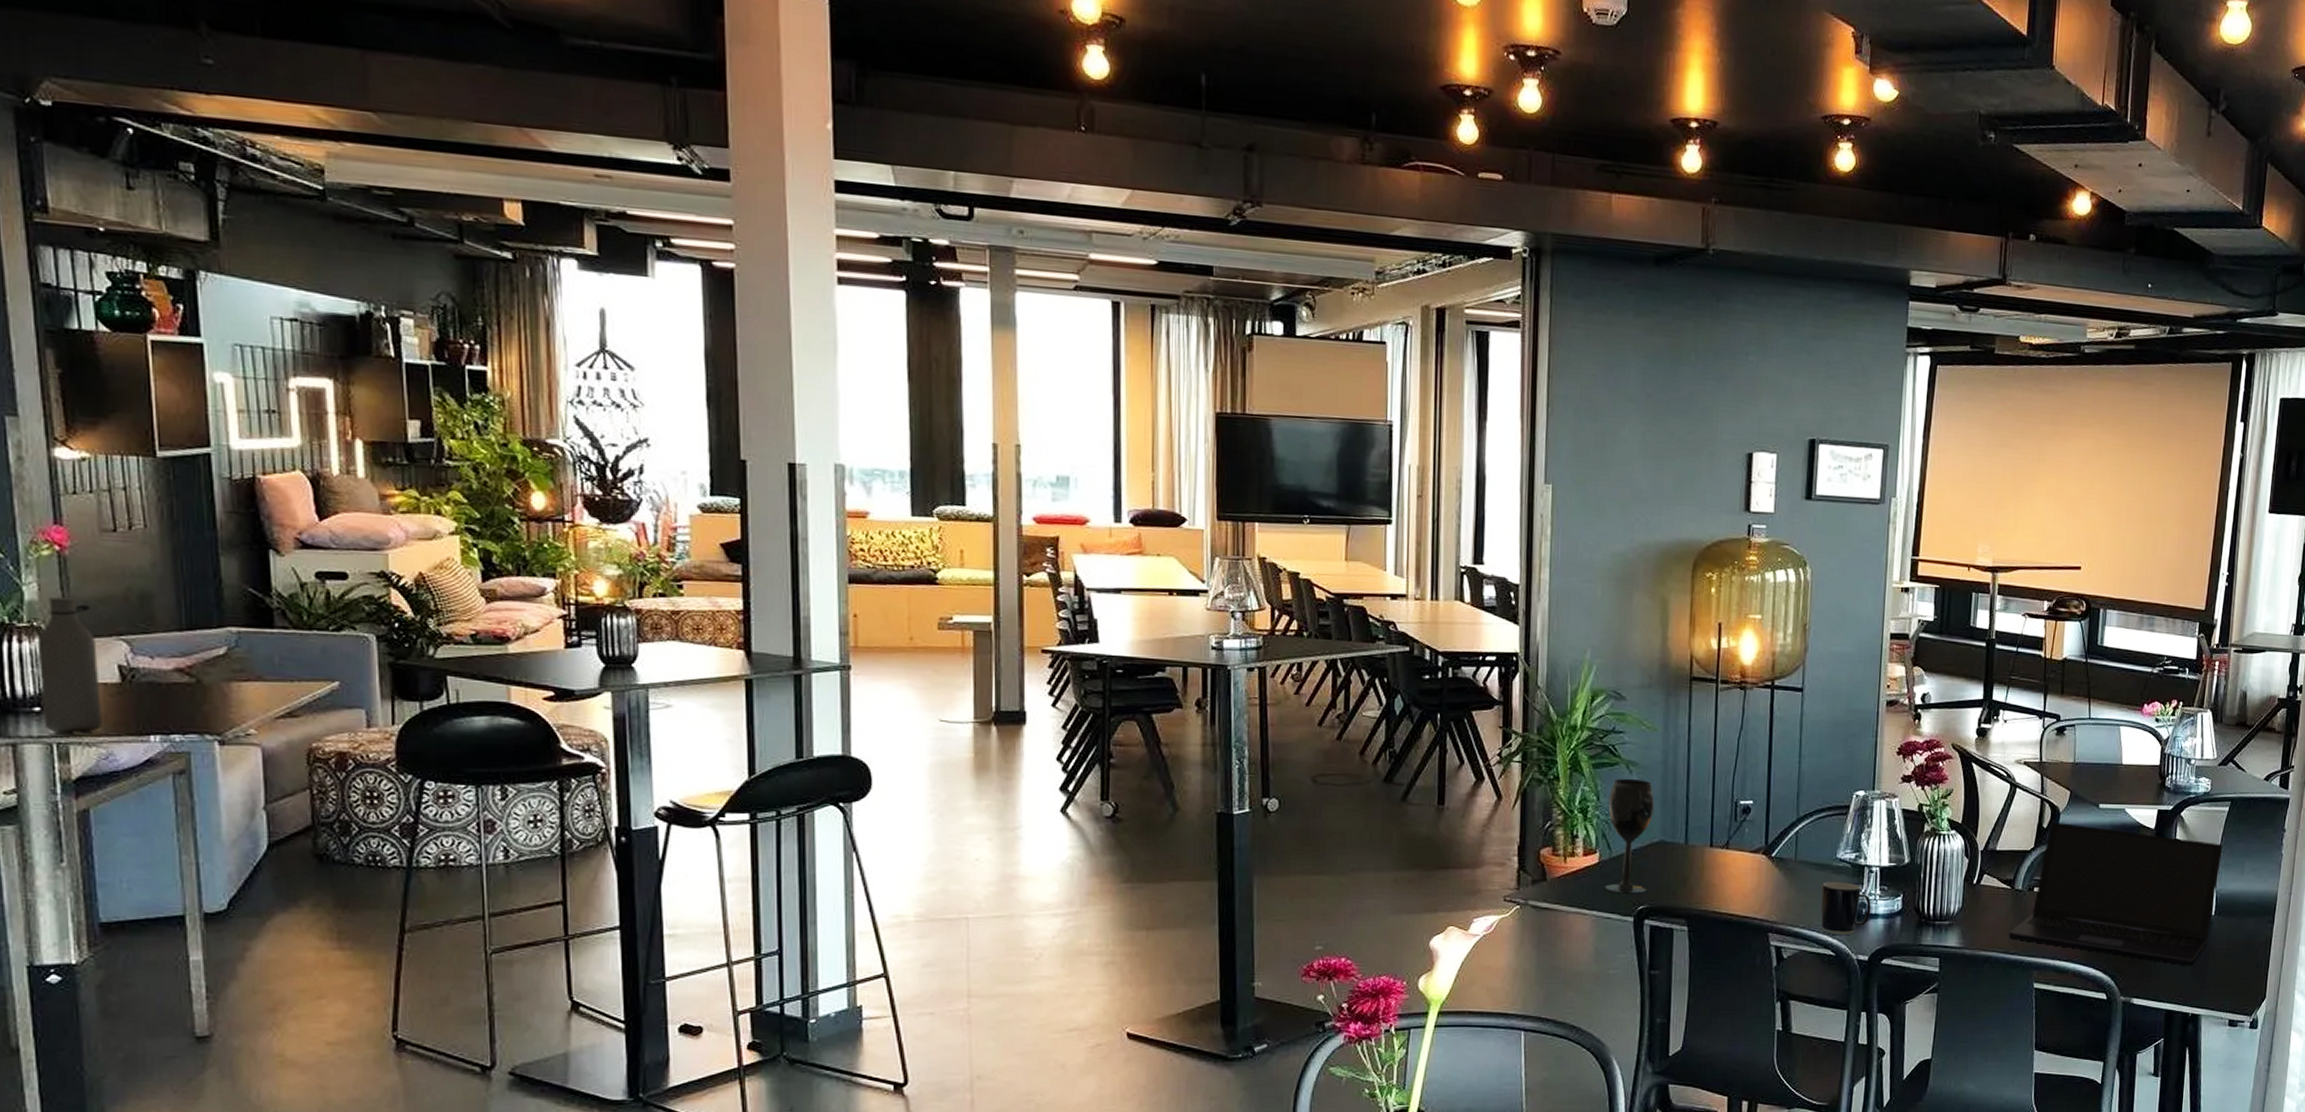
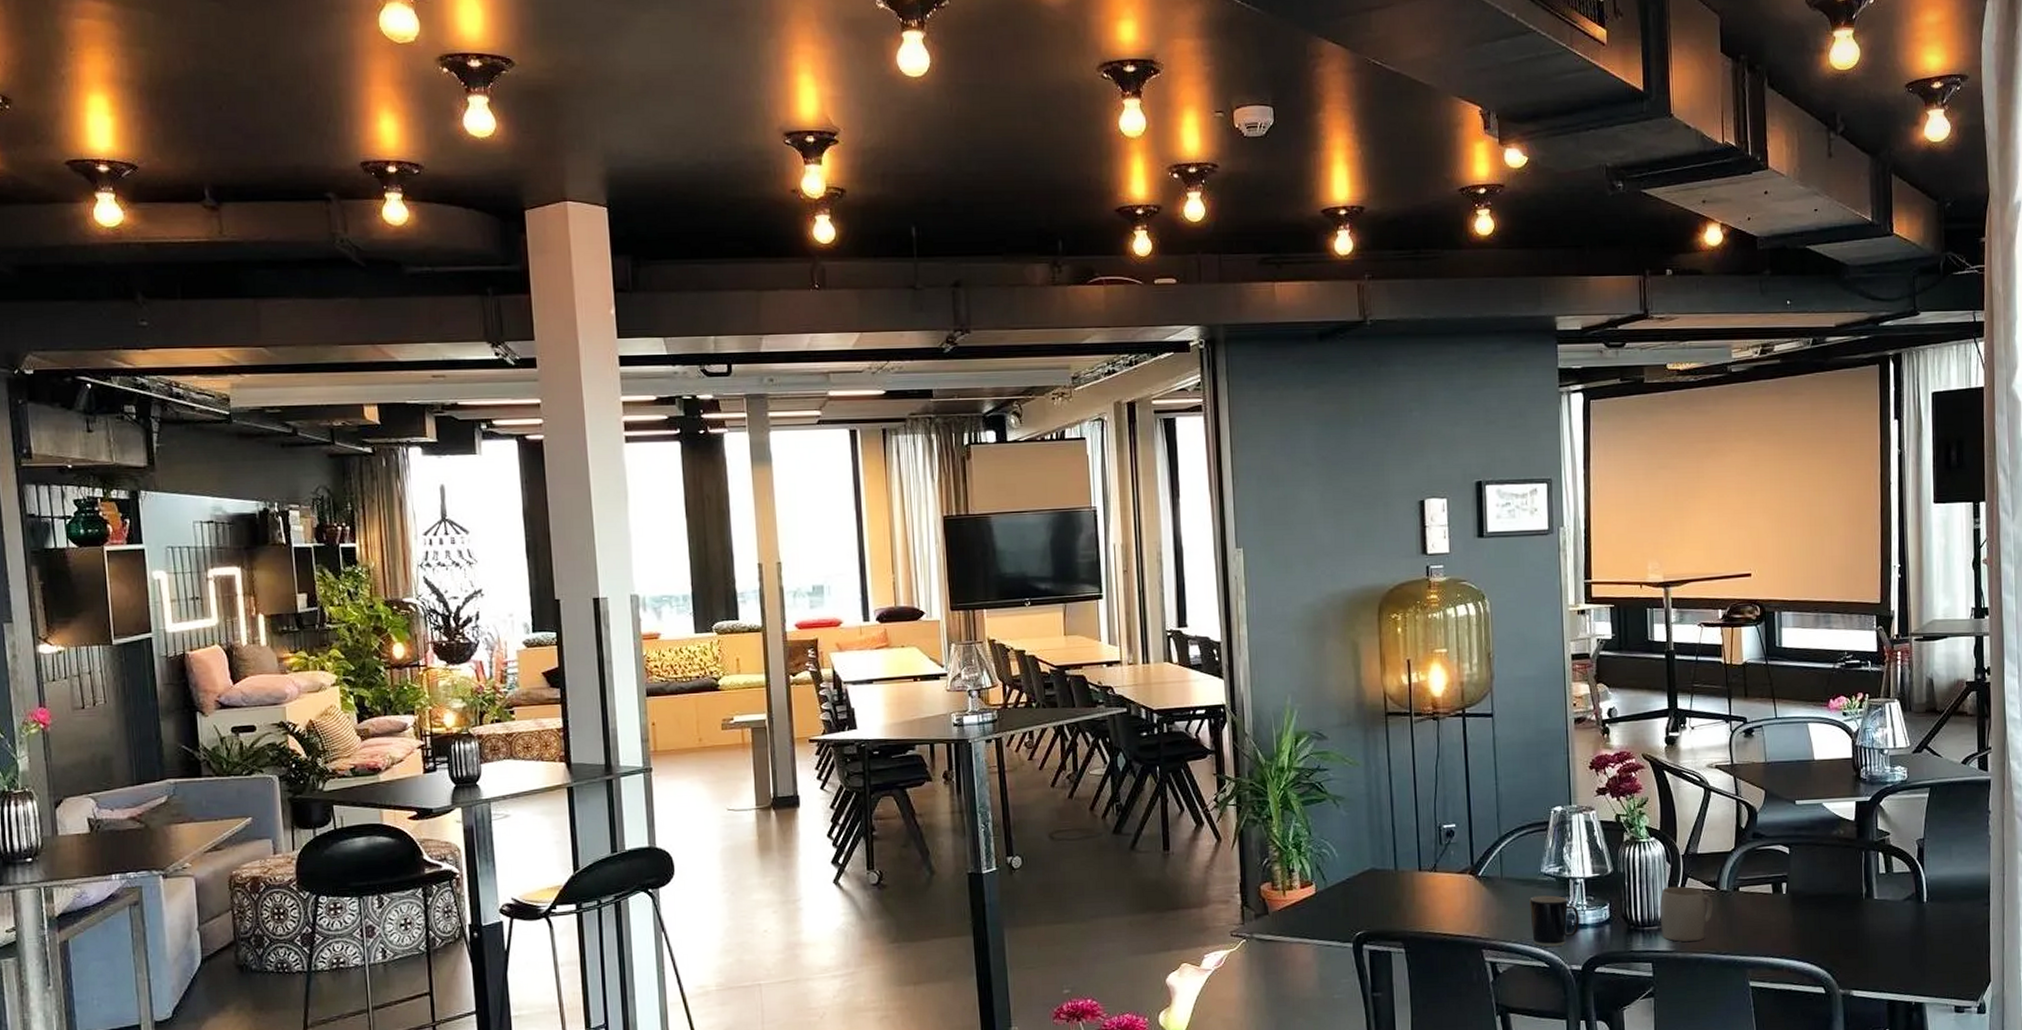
water bottle: present [36,596,102,735] -> none [28,765,77,879]
wine glass: present [1604,778,1654,894] -> none [1319,812,1363,922]
mug: none [1952,882,2006,939] -> present [1659,886,1713,942]
laptop: present [2008,822,2223,966] -> none [1718,821,1928,955]

